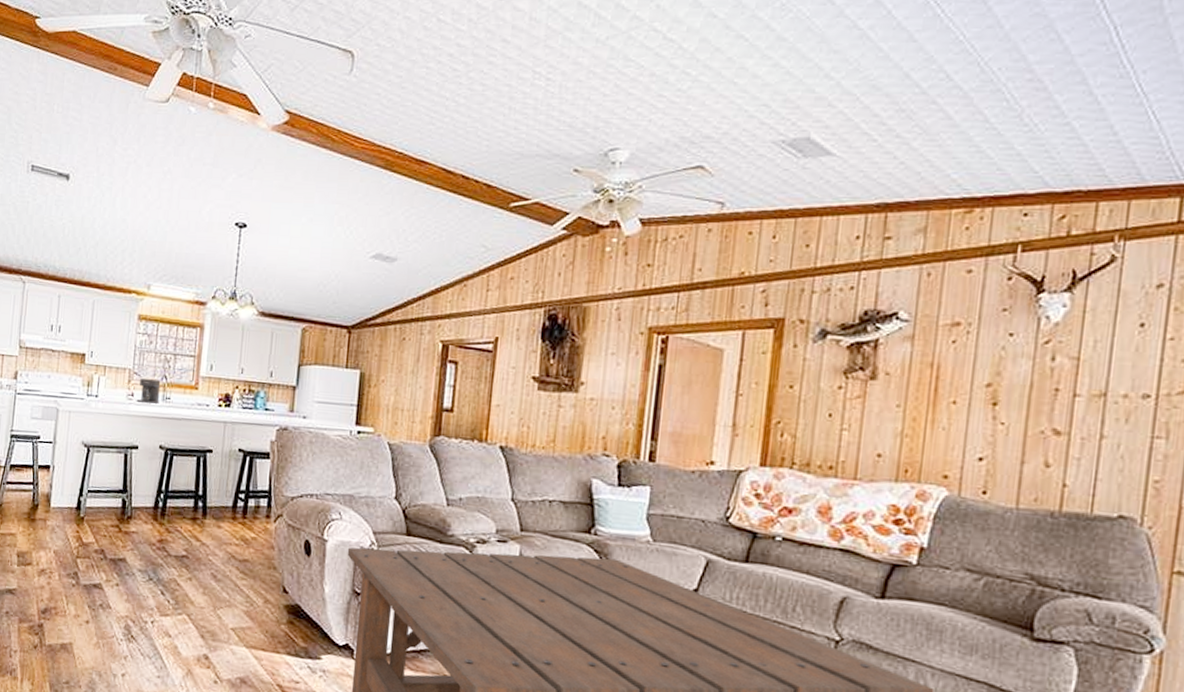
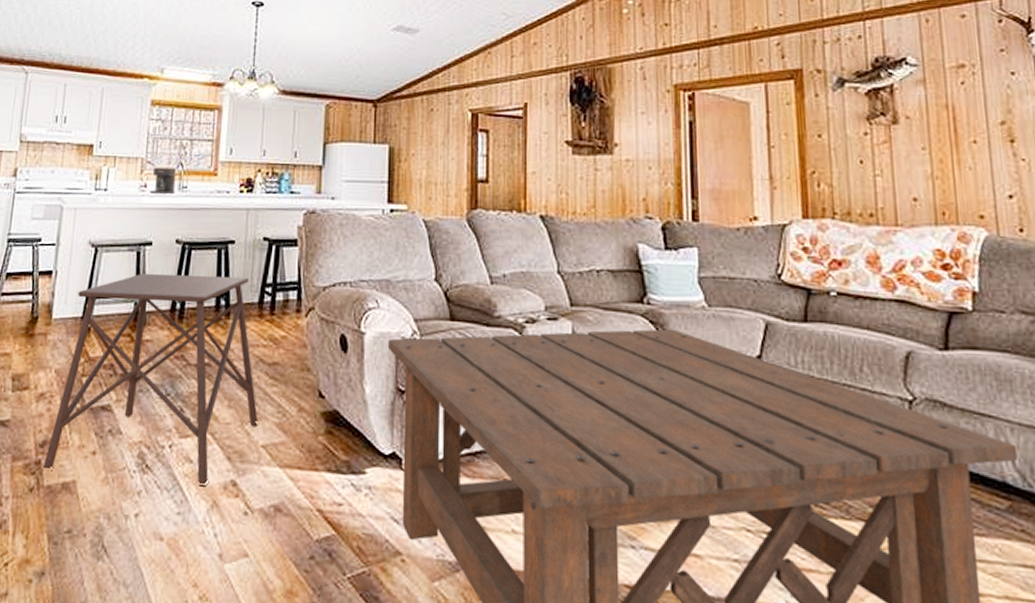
side table: none [44,473,229,658] -> present [41,274,258,487]

